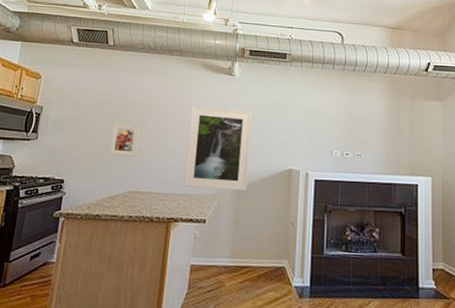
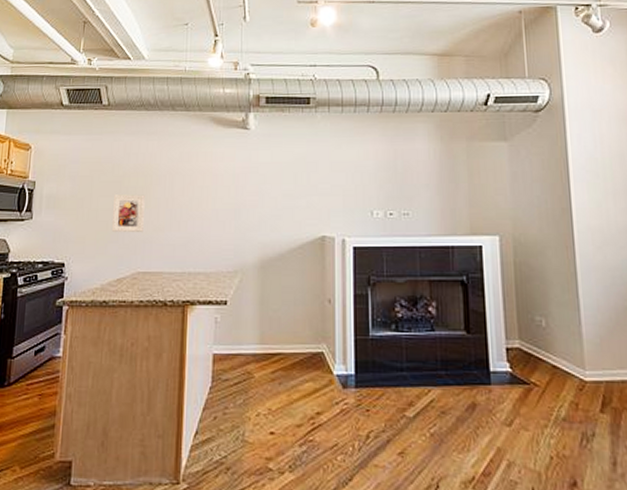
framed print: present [183,106,252,191] -> none [198,168,273,266]

